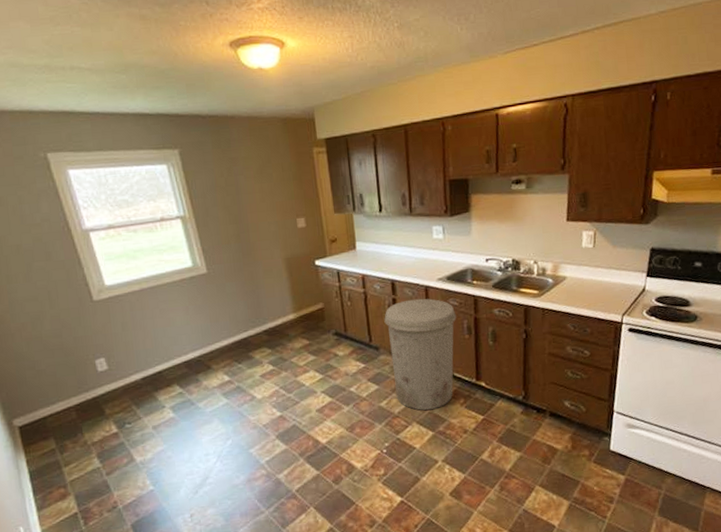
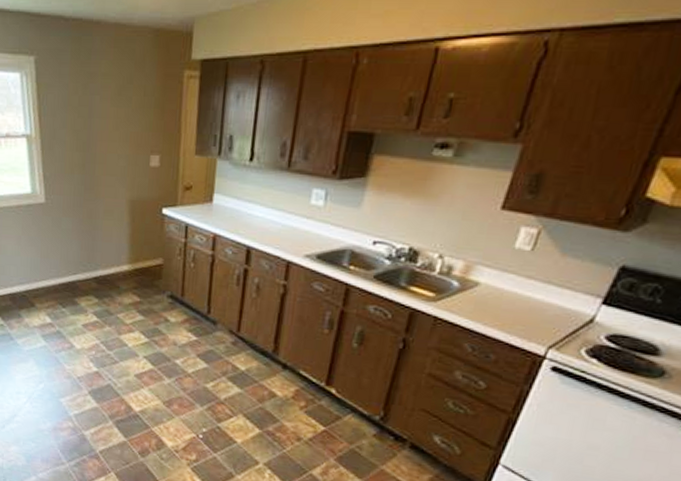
trash can: present [384,298,457,410] -> none [226,273,319,406]

